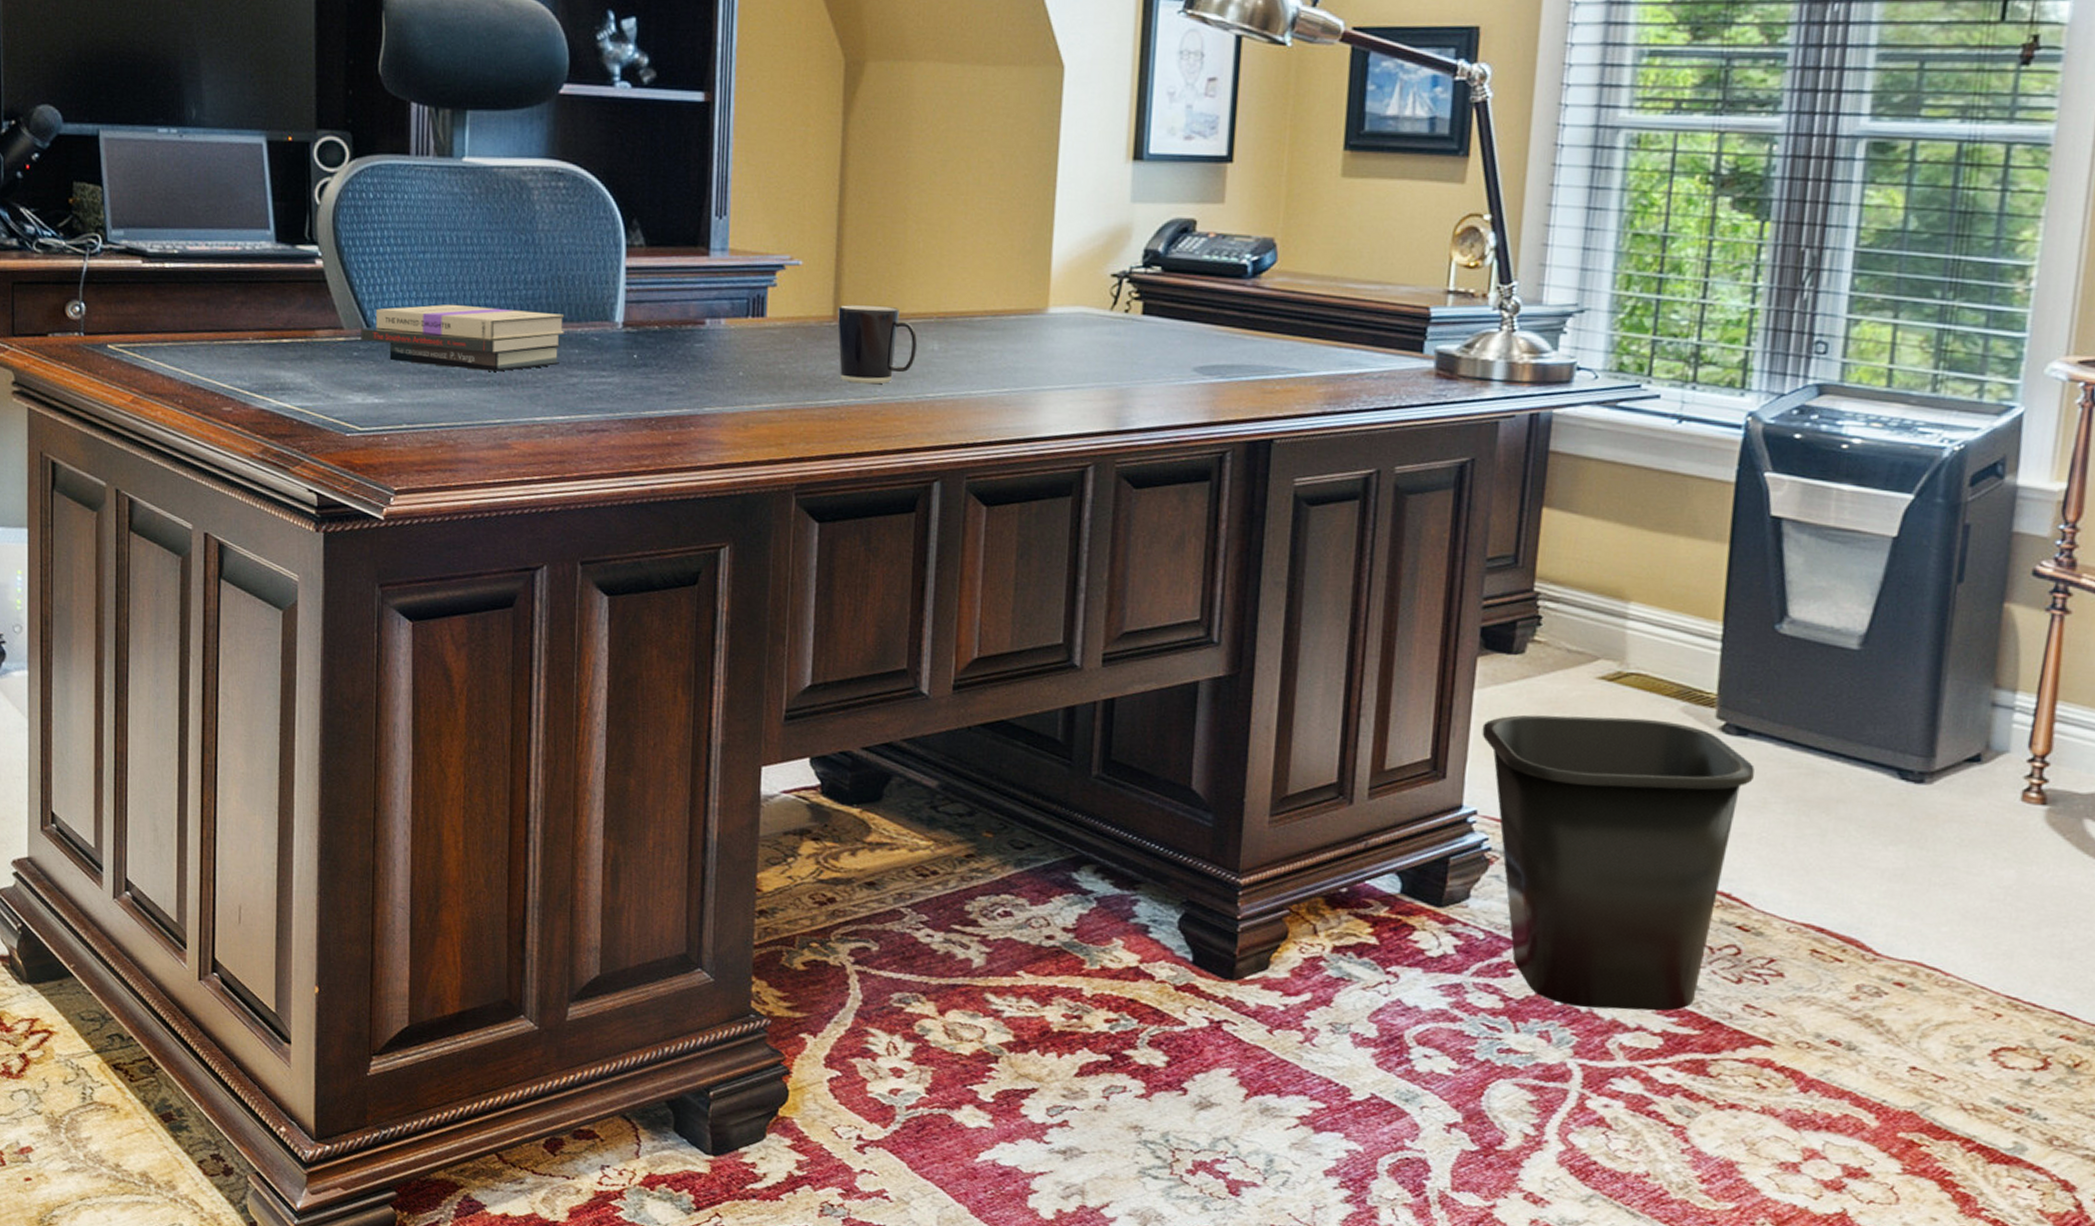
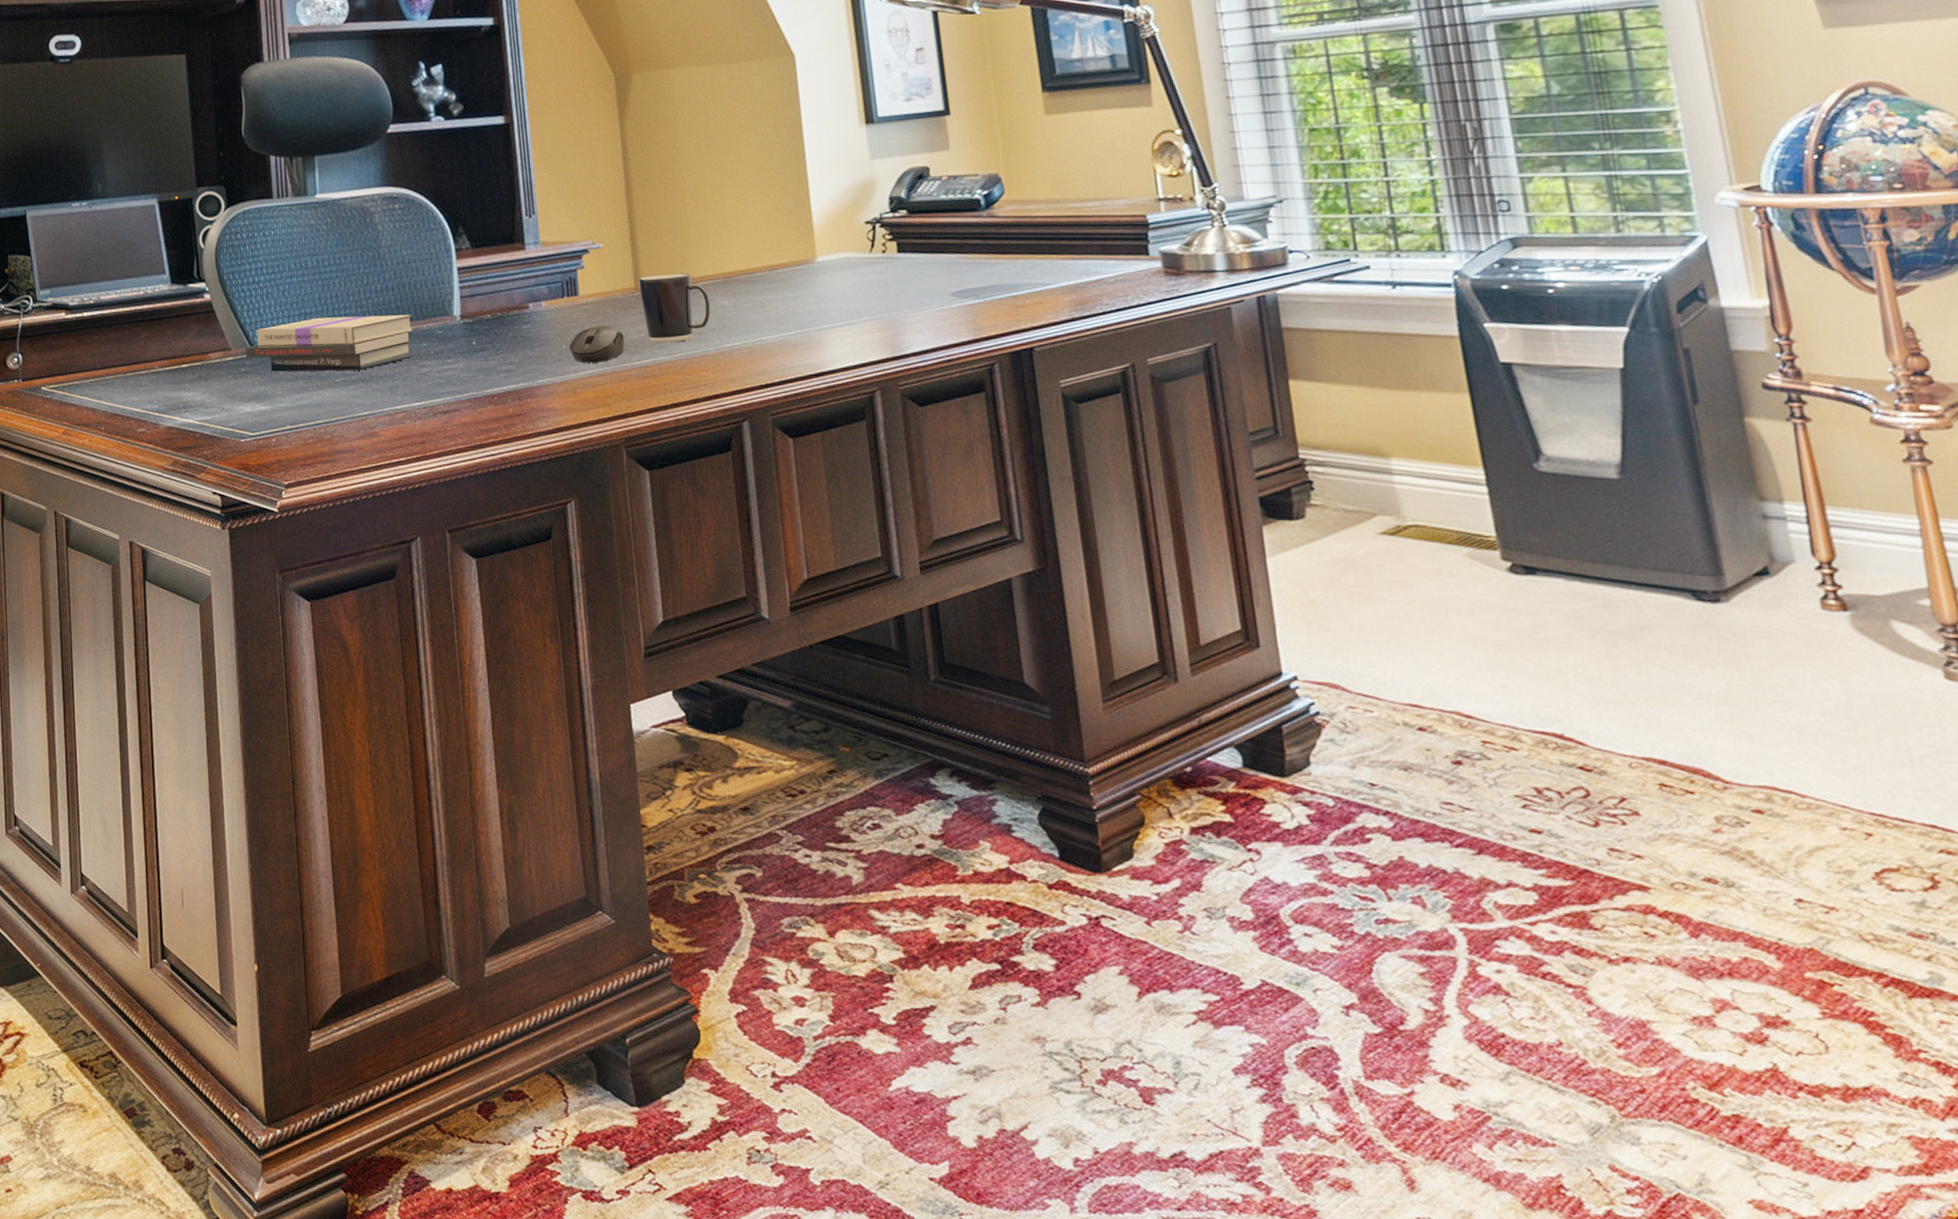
computer mouse: none [746,354,813,397] -> present [569,325,625,364]
waste bin: present [1482,714,1755,1011] -> none [1282,568,1558,868]

